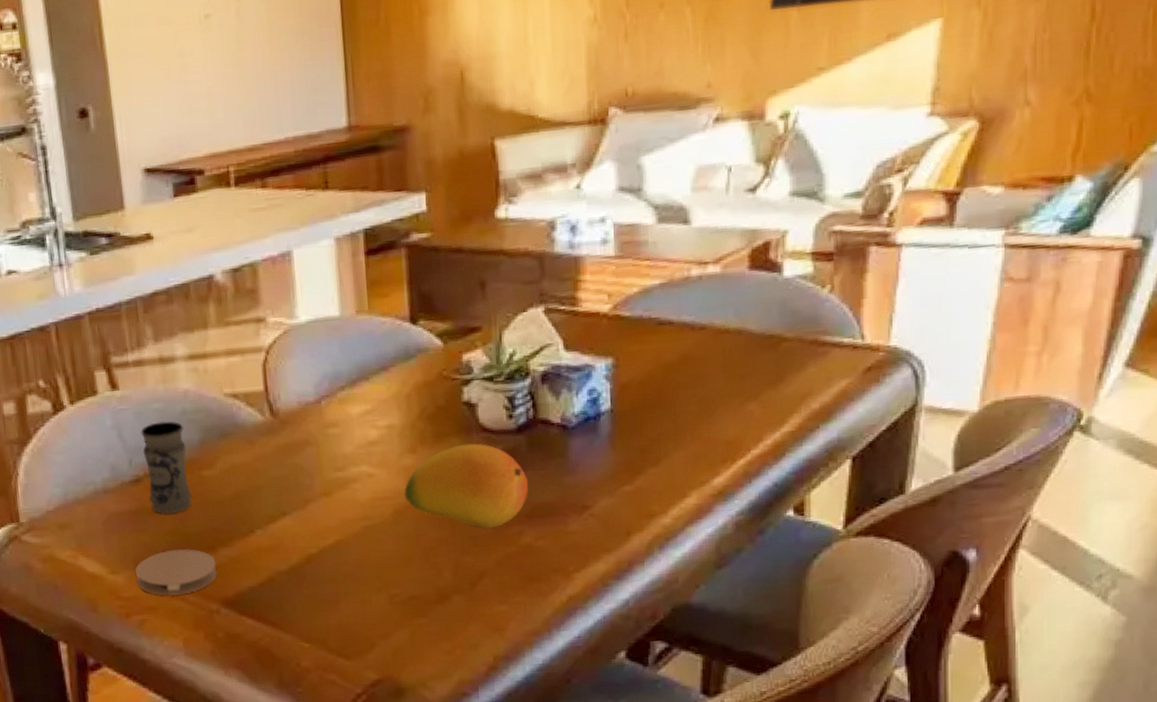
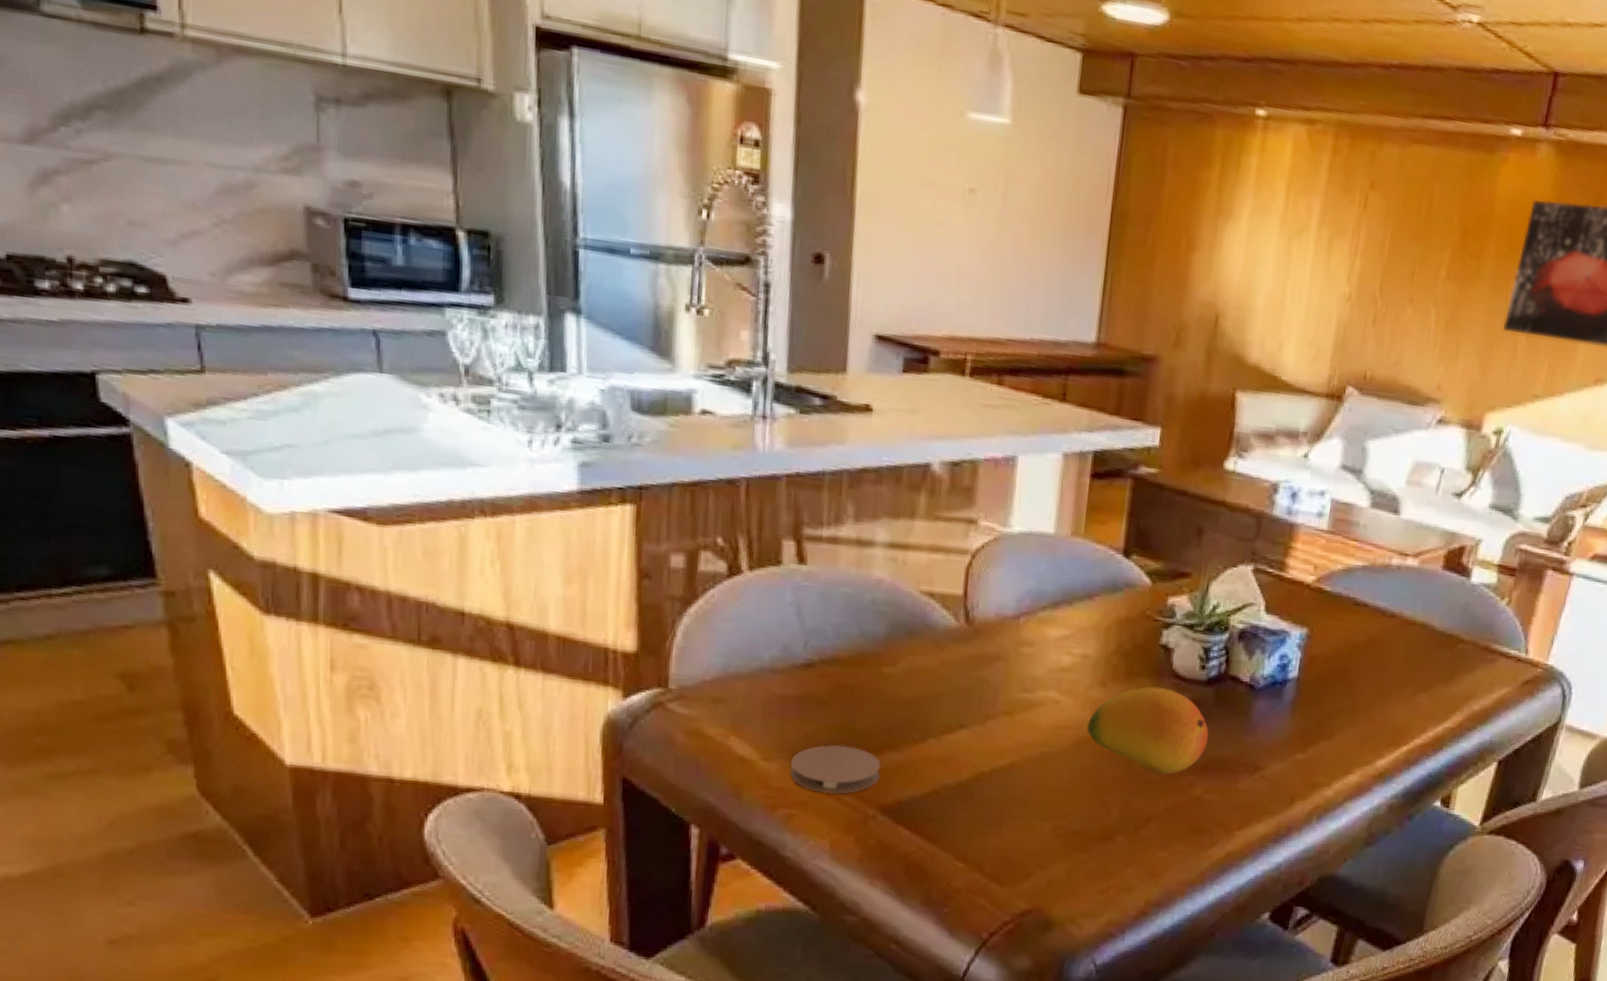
jar: present [141,421,192,514] -> none [820,607,871,707]

